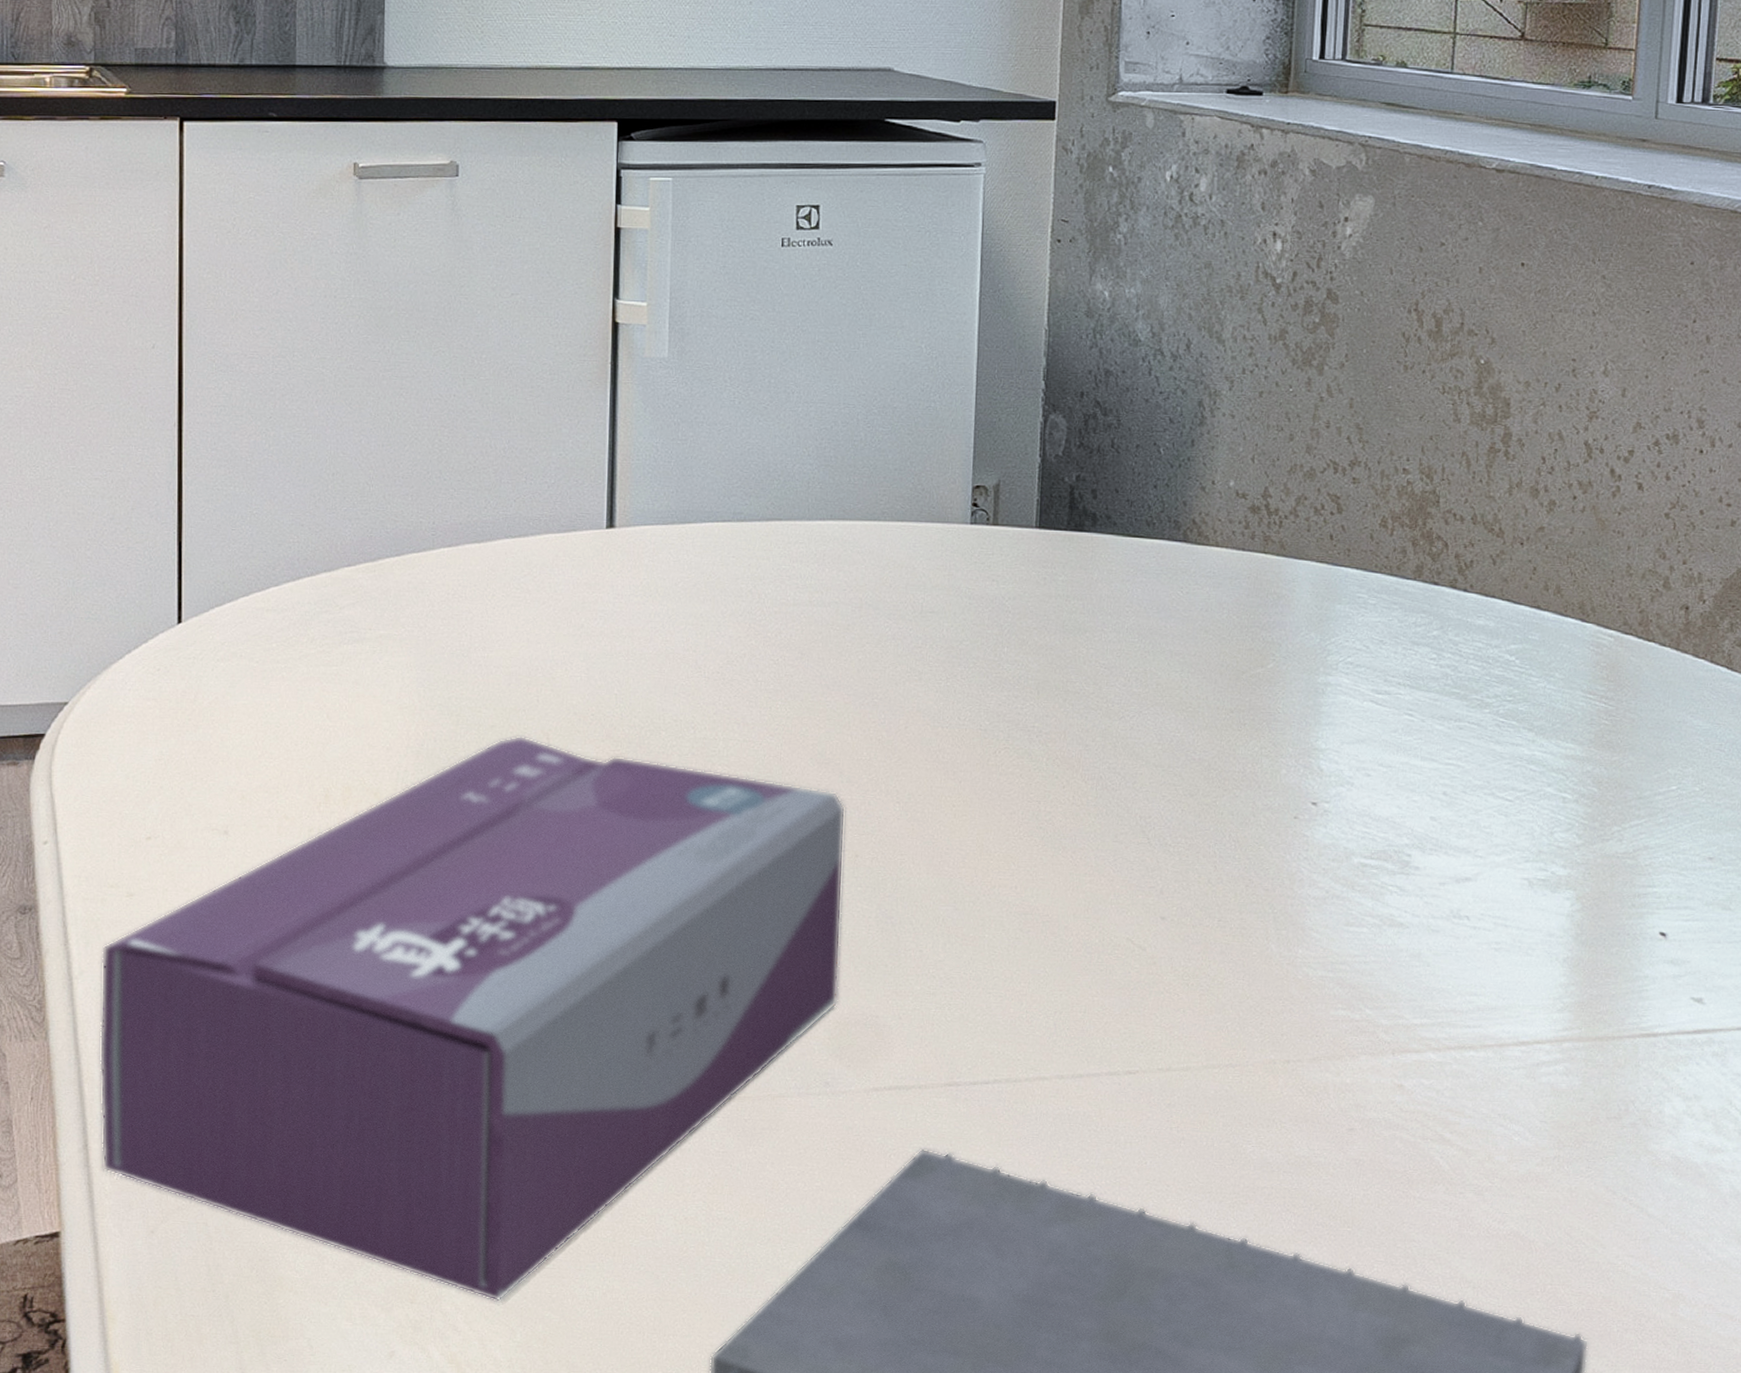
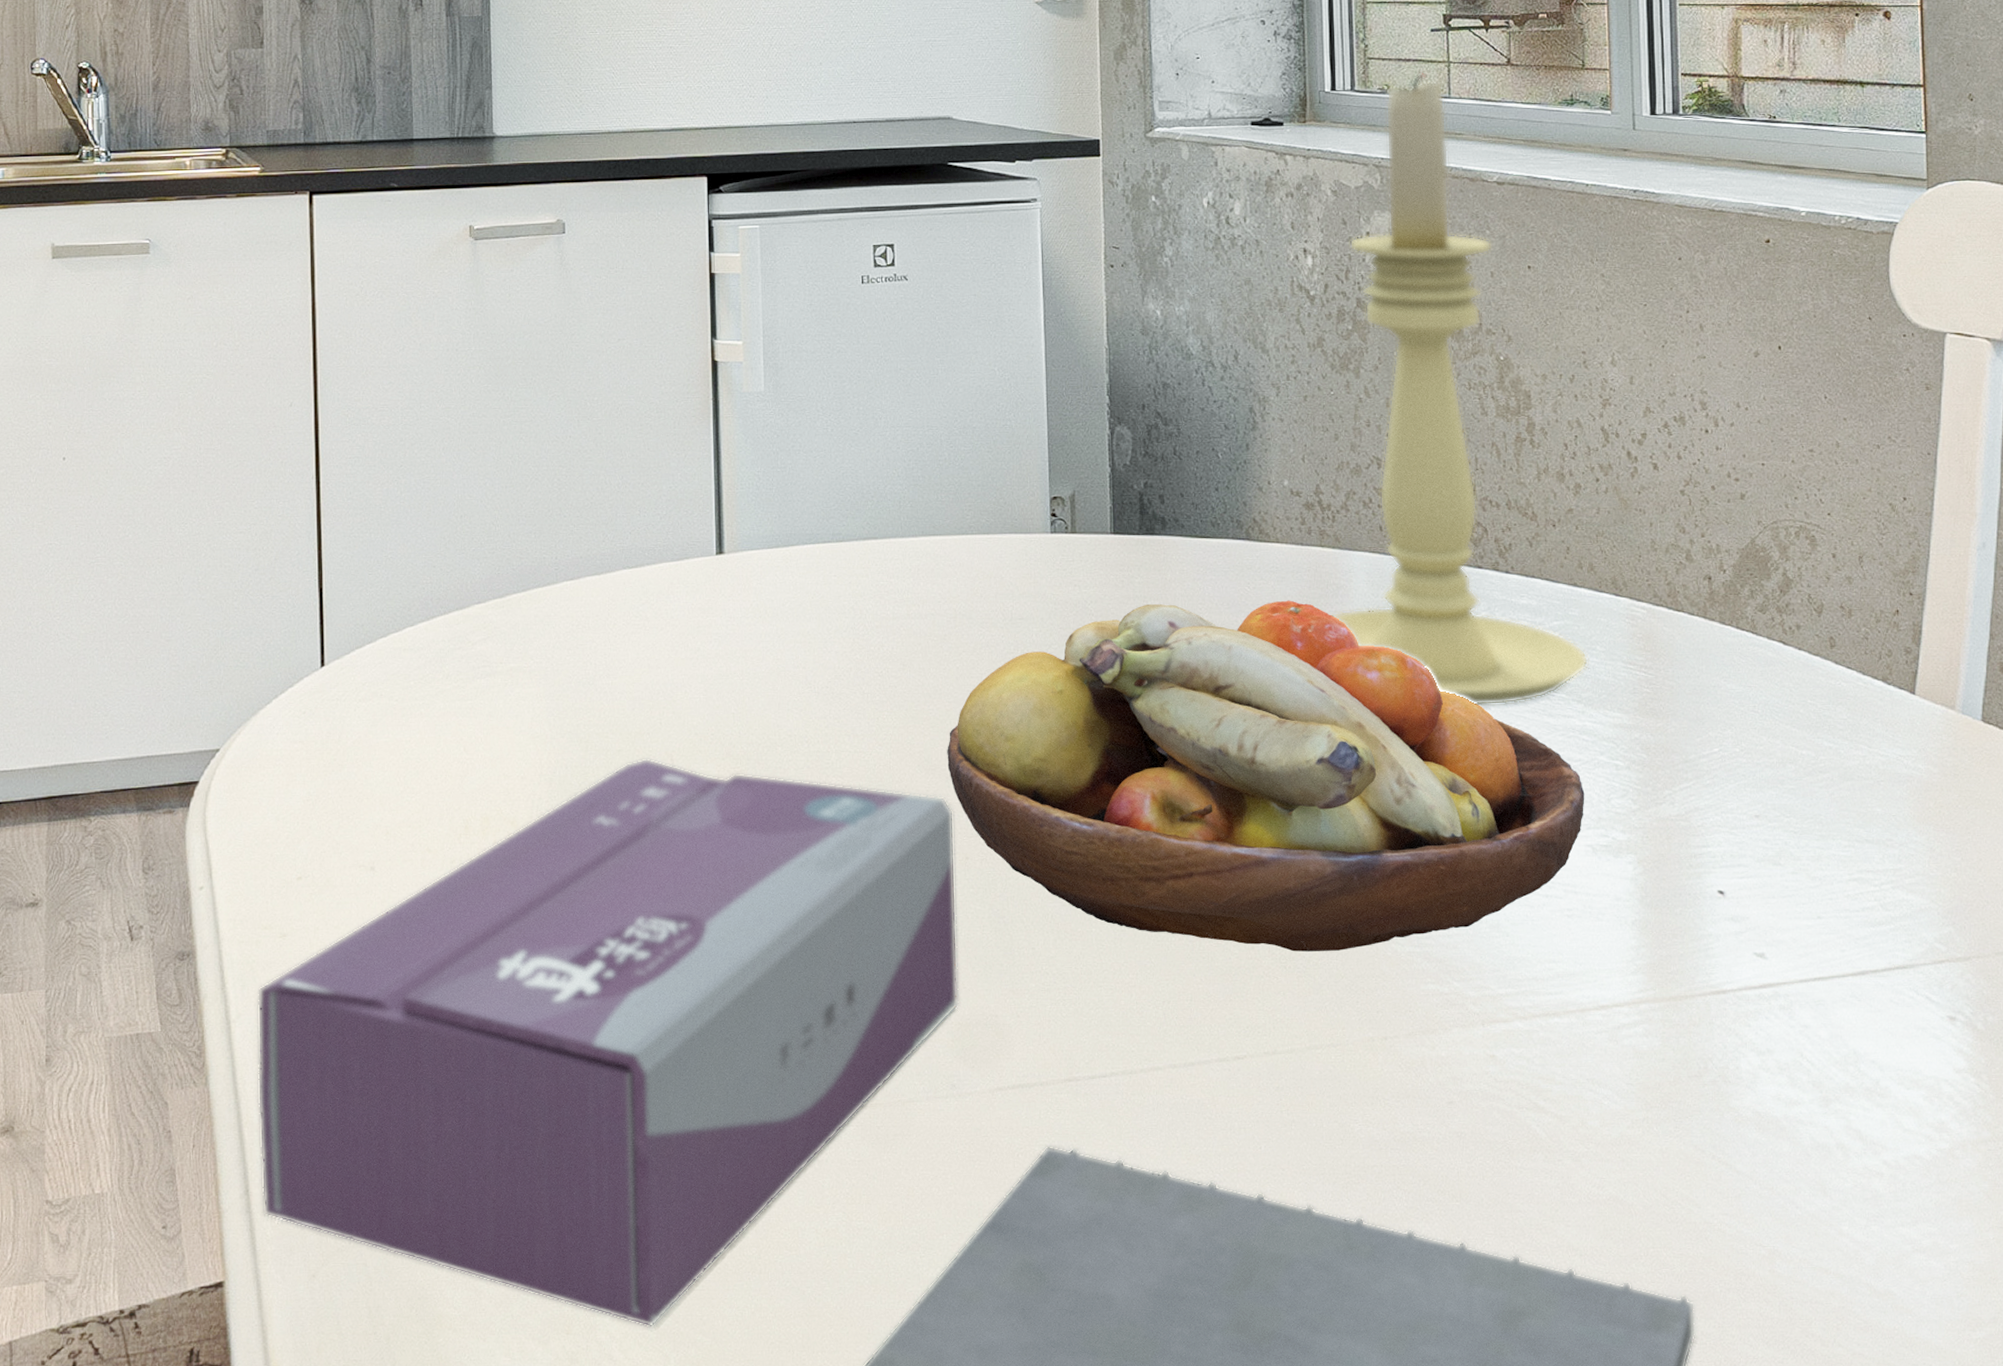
fruit bowl: none [842,604,1527,971] -> present [947,600,1585,952]
candle holder: none [1269,43,1545,729] -> present [1331,72,1589,706]

